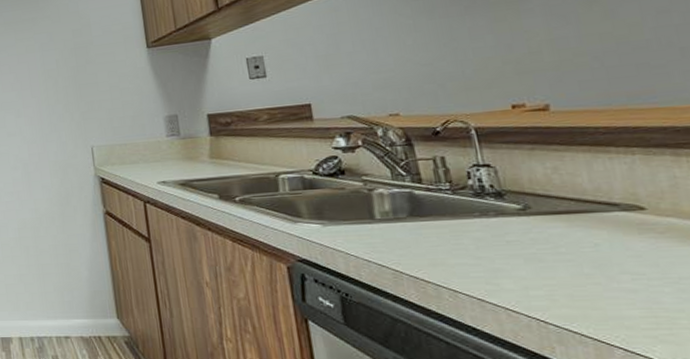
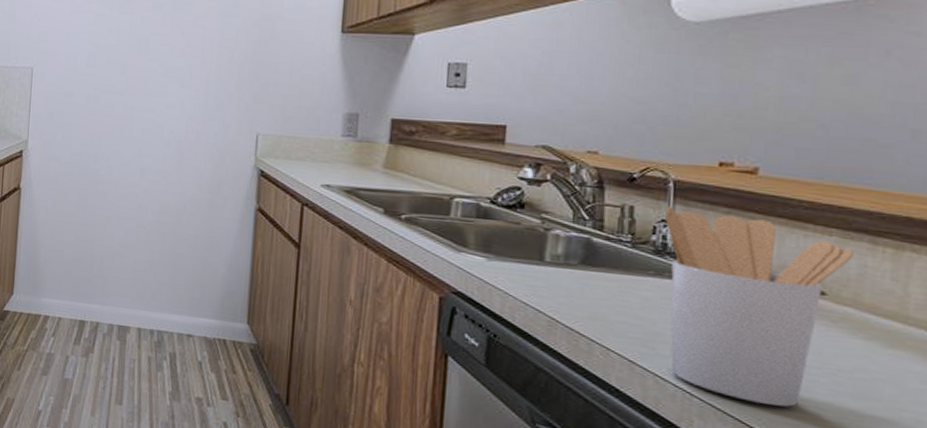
utensil holder: none [474,149,661,321] -> present [665,206,854,407]

